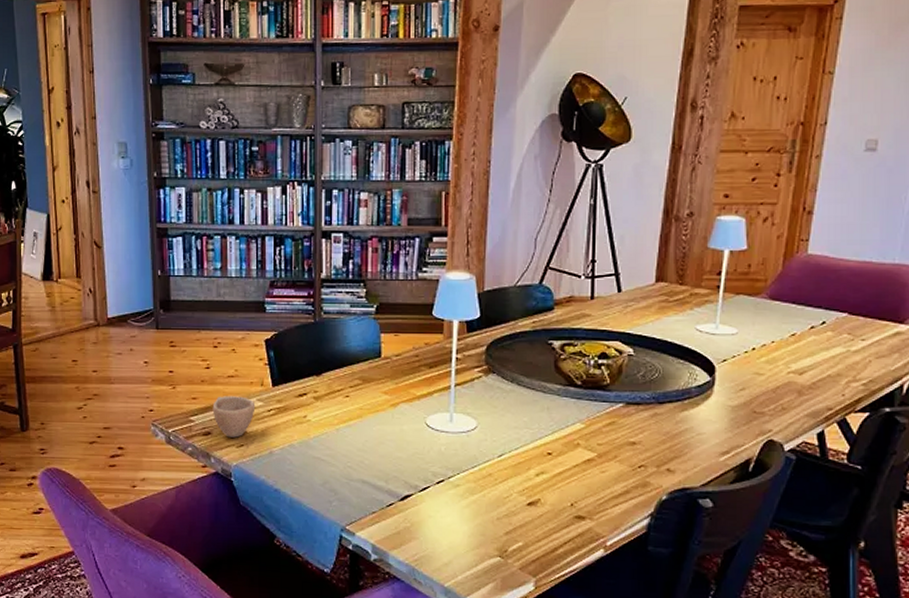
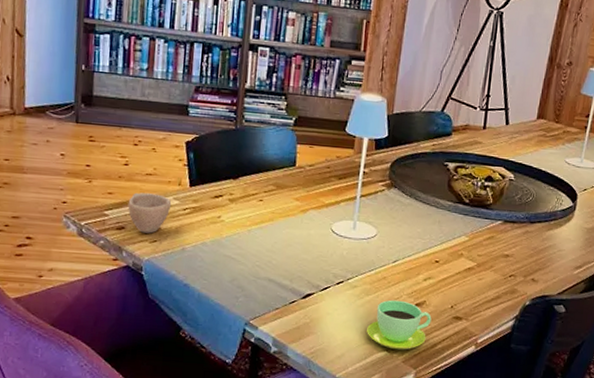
cup: none [475,499,549,556] -> present [367,299,432,350]

